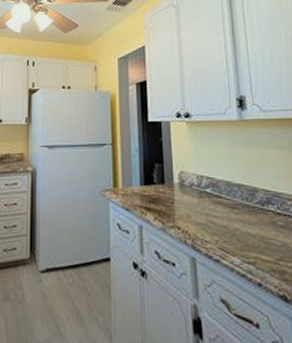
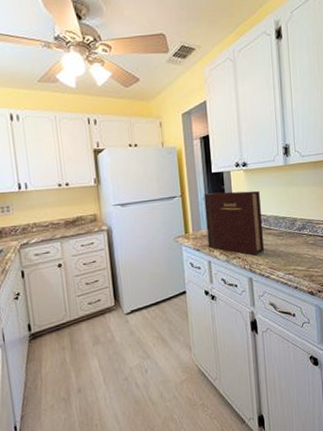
book: none [137,144,213,229] -> present [204,190,265,256]

